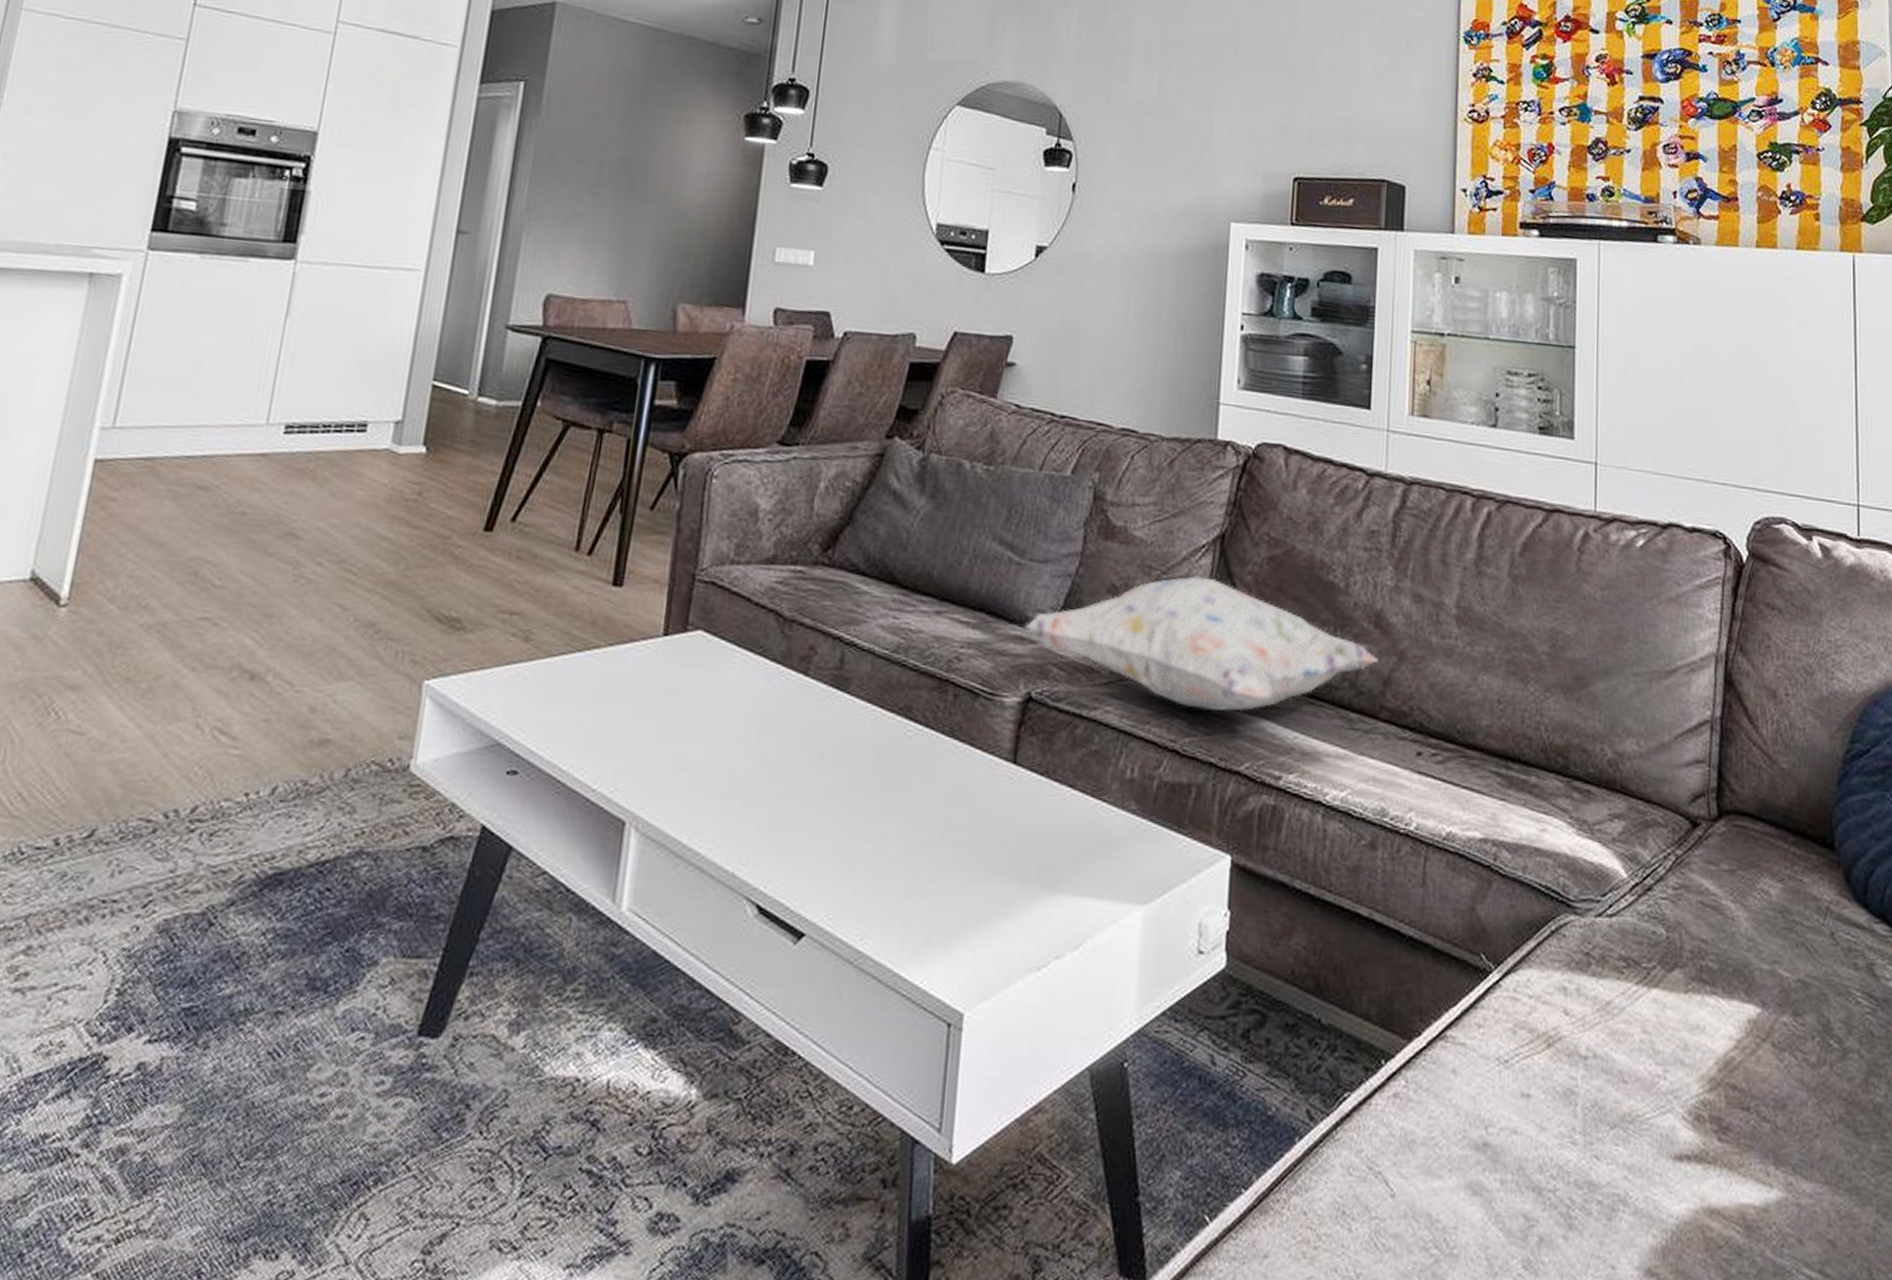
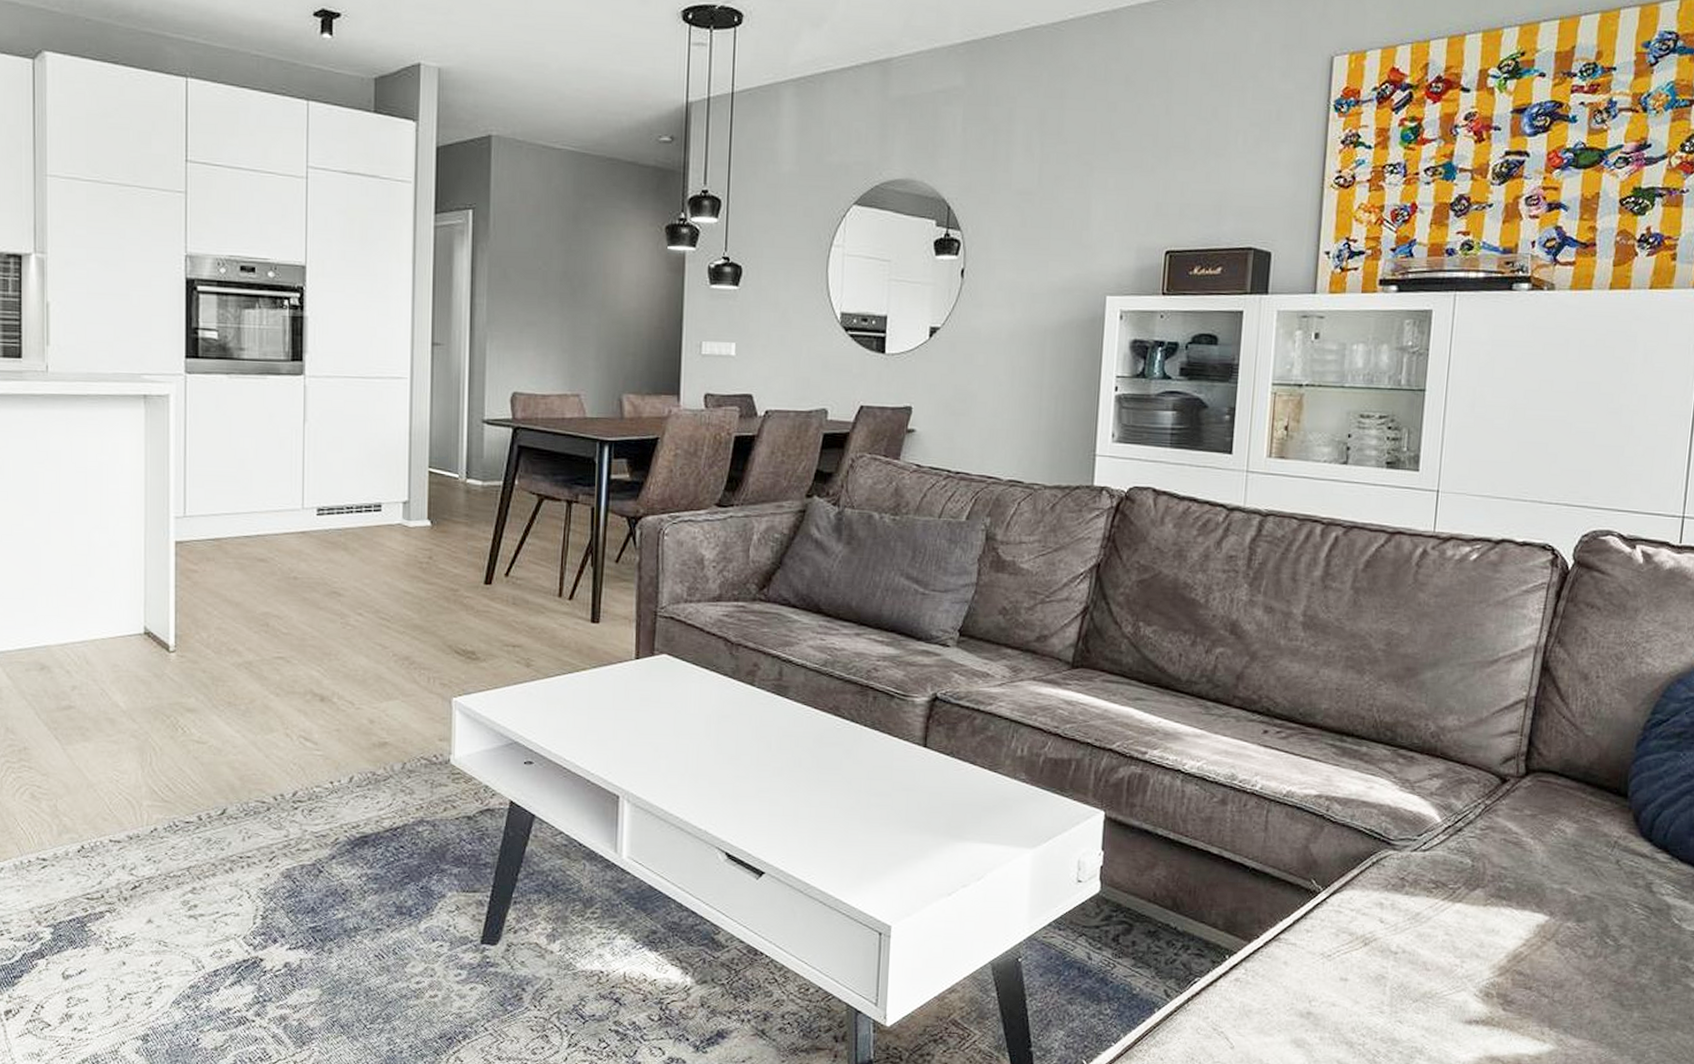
decorative pillow: present [1024,576,1379,712] -> none [930,598,1233,704]

